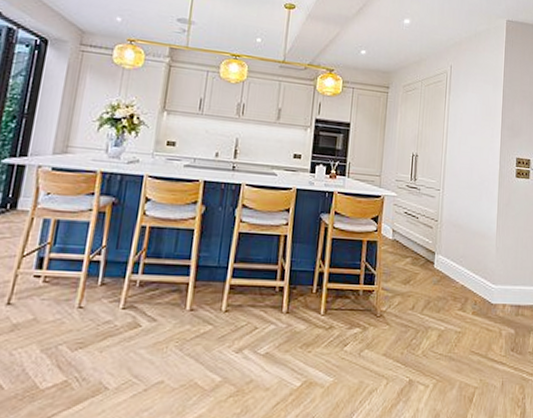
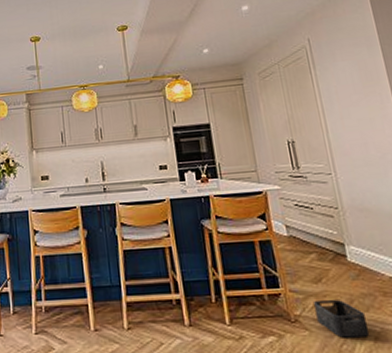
storage bin: none [398,300,436,334] -> present [314,300,370,338]

